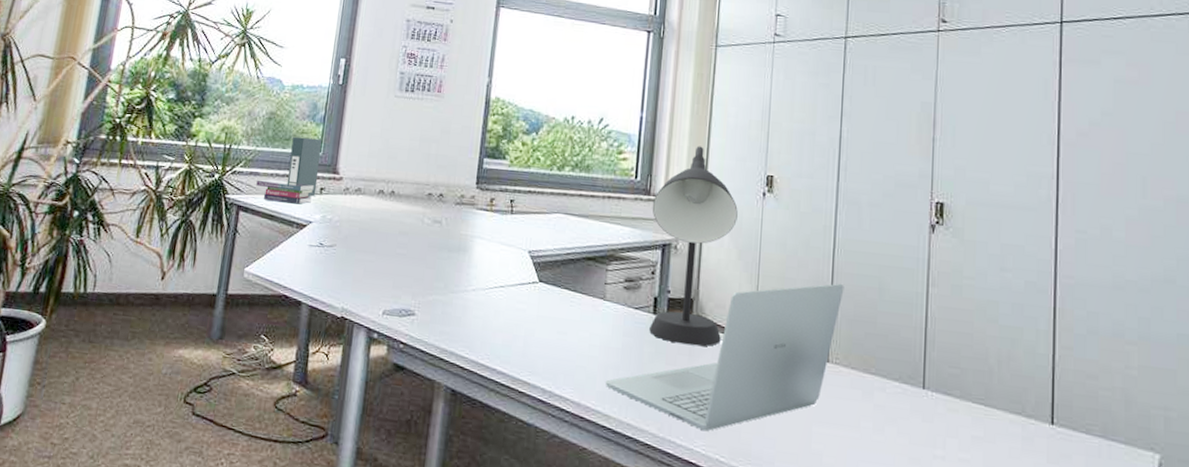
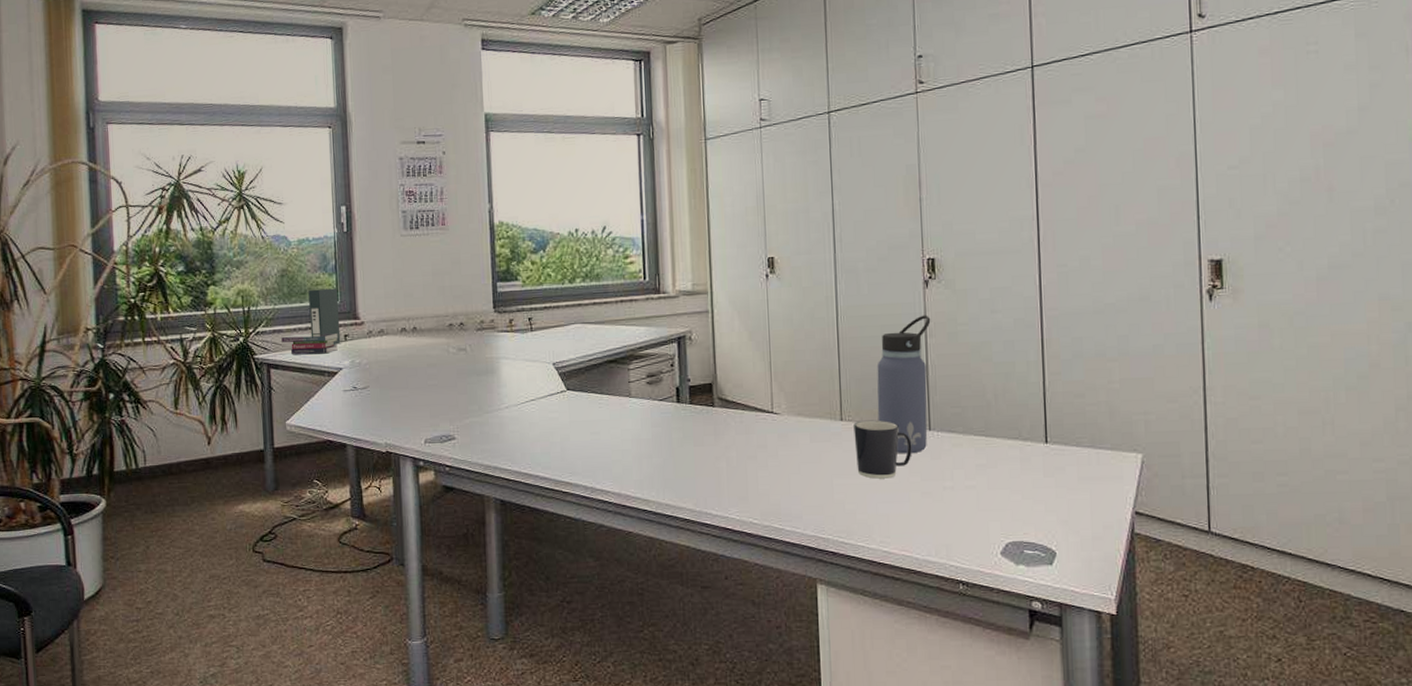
laptop: present [605,283,844,432] -> none [640,347,850,500]
desk lamp: present [649,146,738,347] -> none [663,239,745,426]
mug: none [839,365,903,436] -> present [853,420,912,479]
water bottle: none [867,261,935,412] -> present [877,315,931,454]

